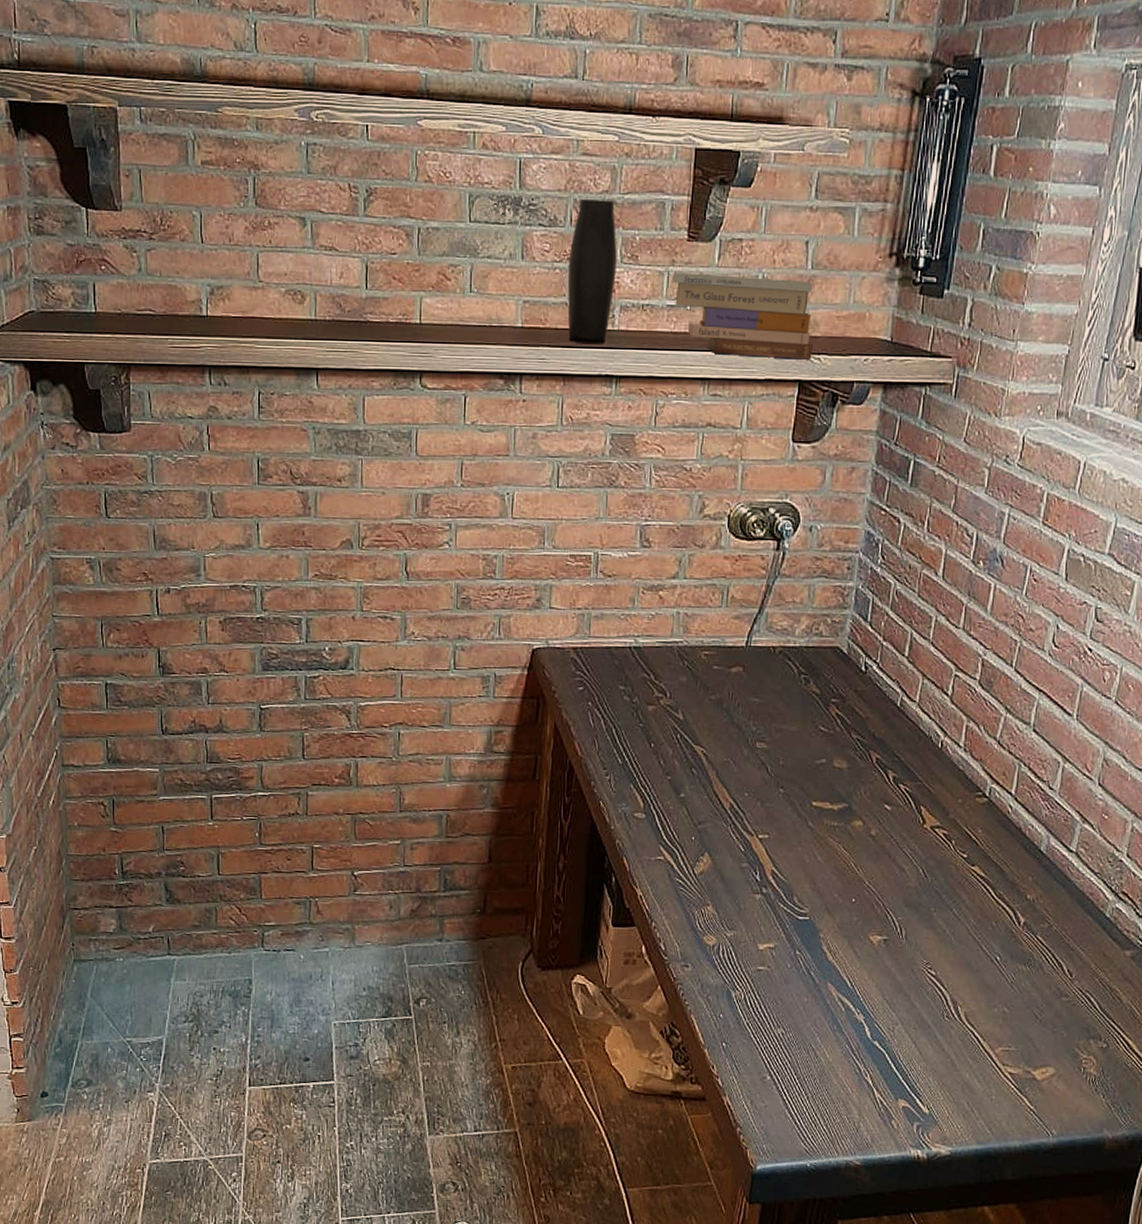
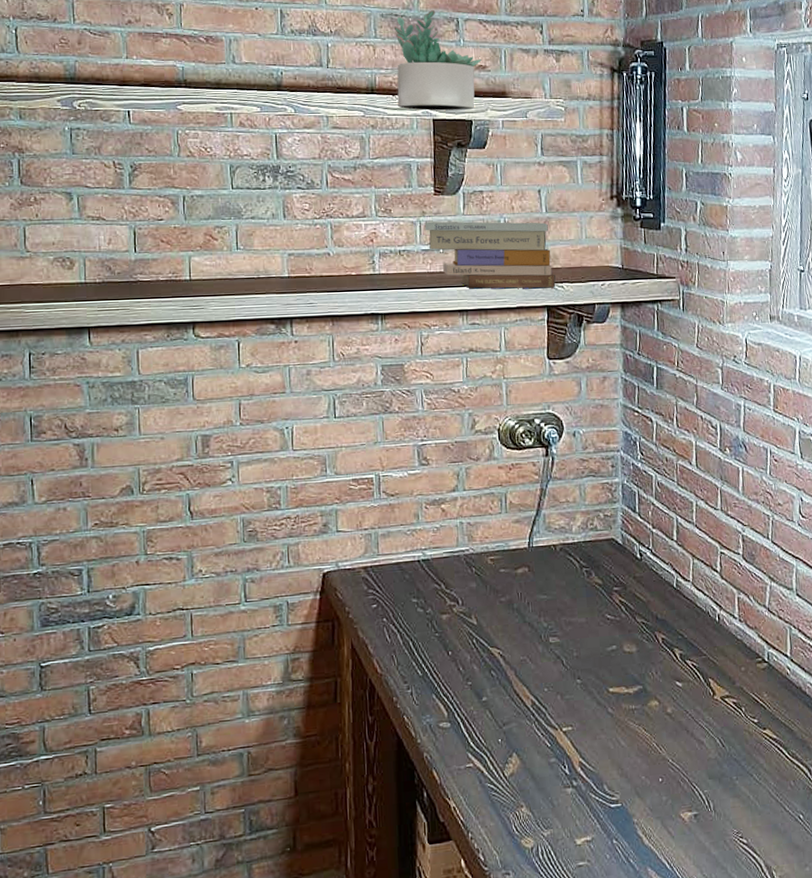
vase: present [567,198,617,345] -> none [327,164,373,288]
succulent plant: none [657,8,760,138] -> present [393,9,482,111]

